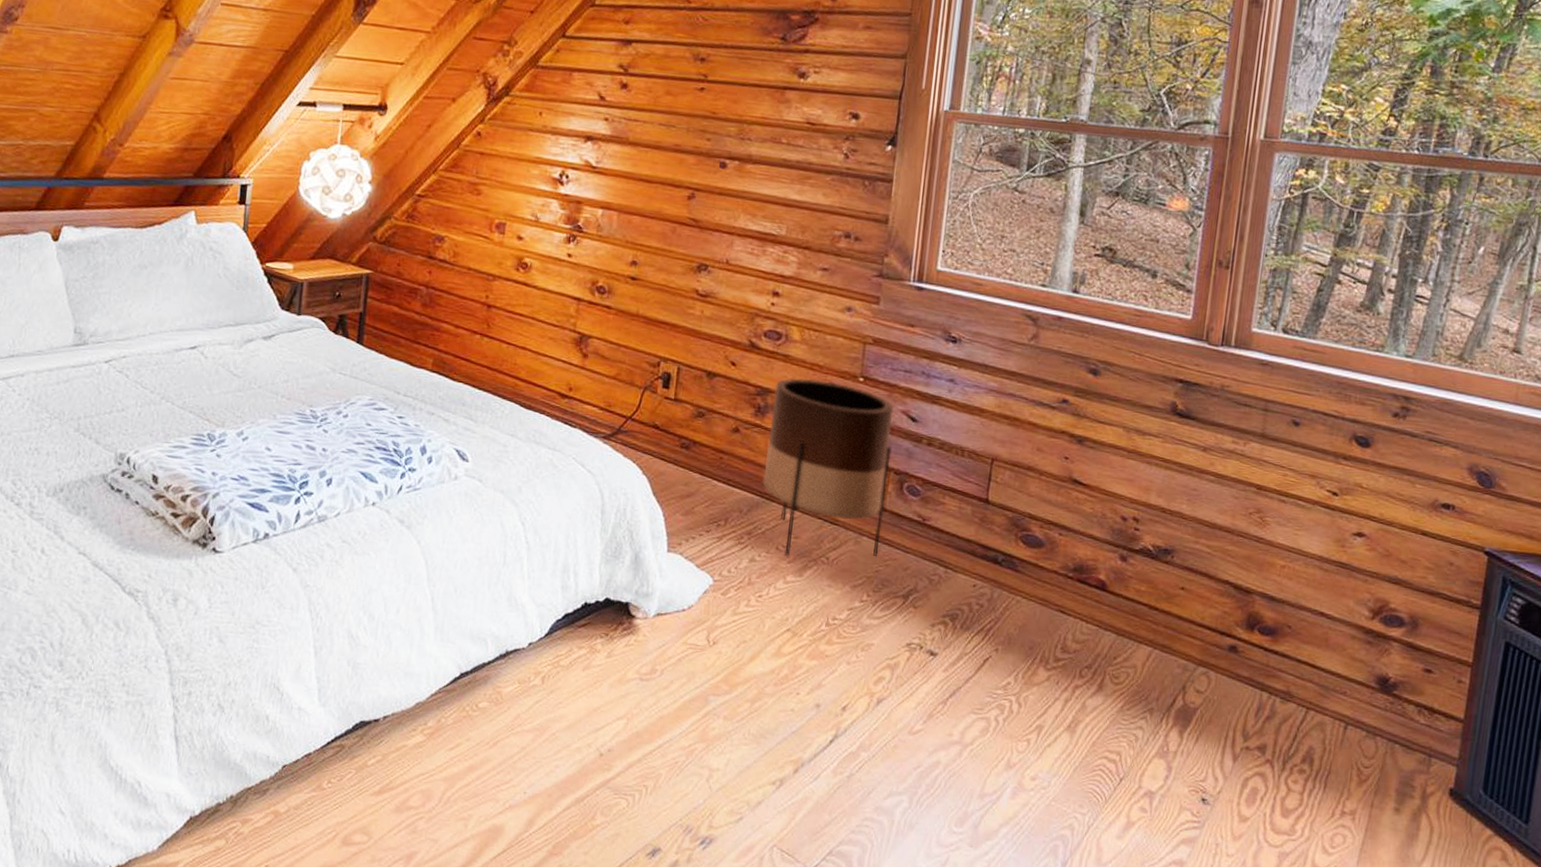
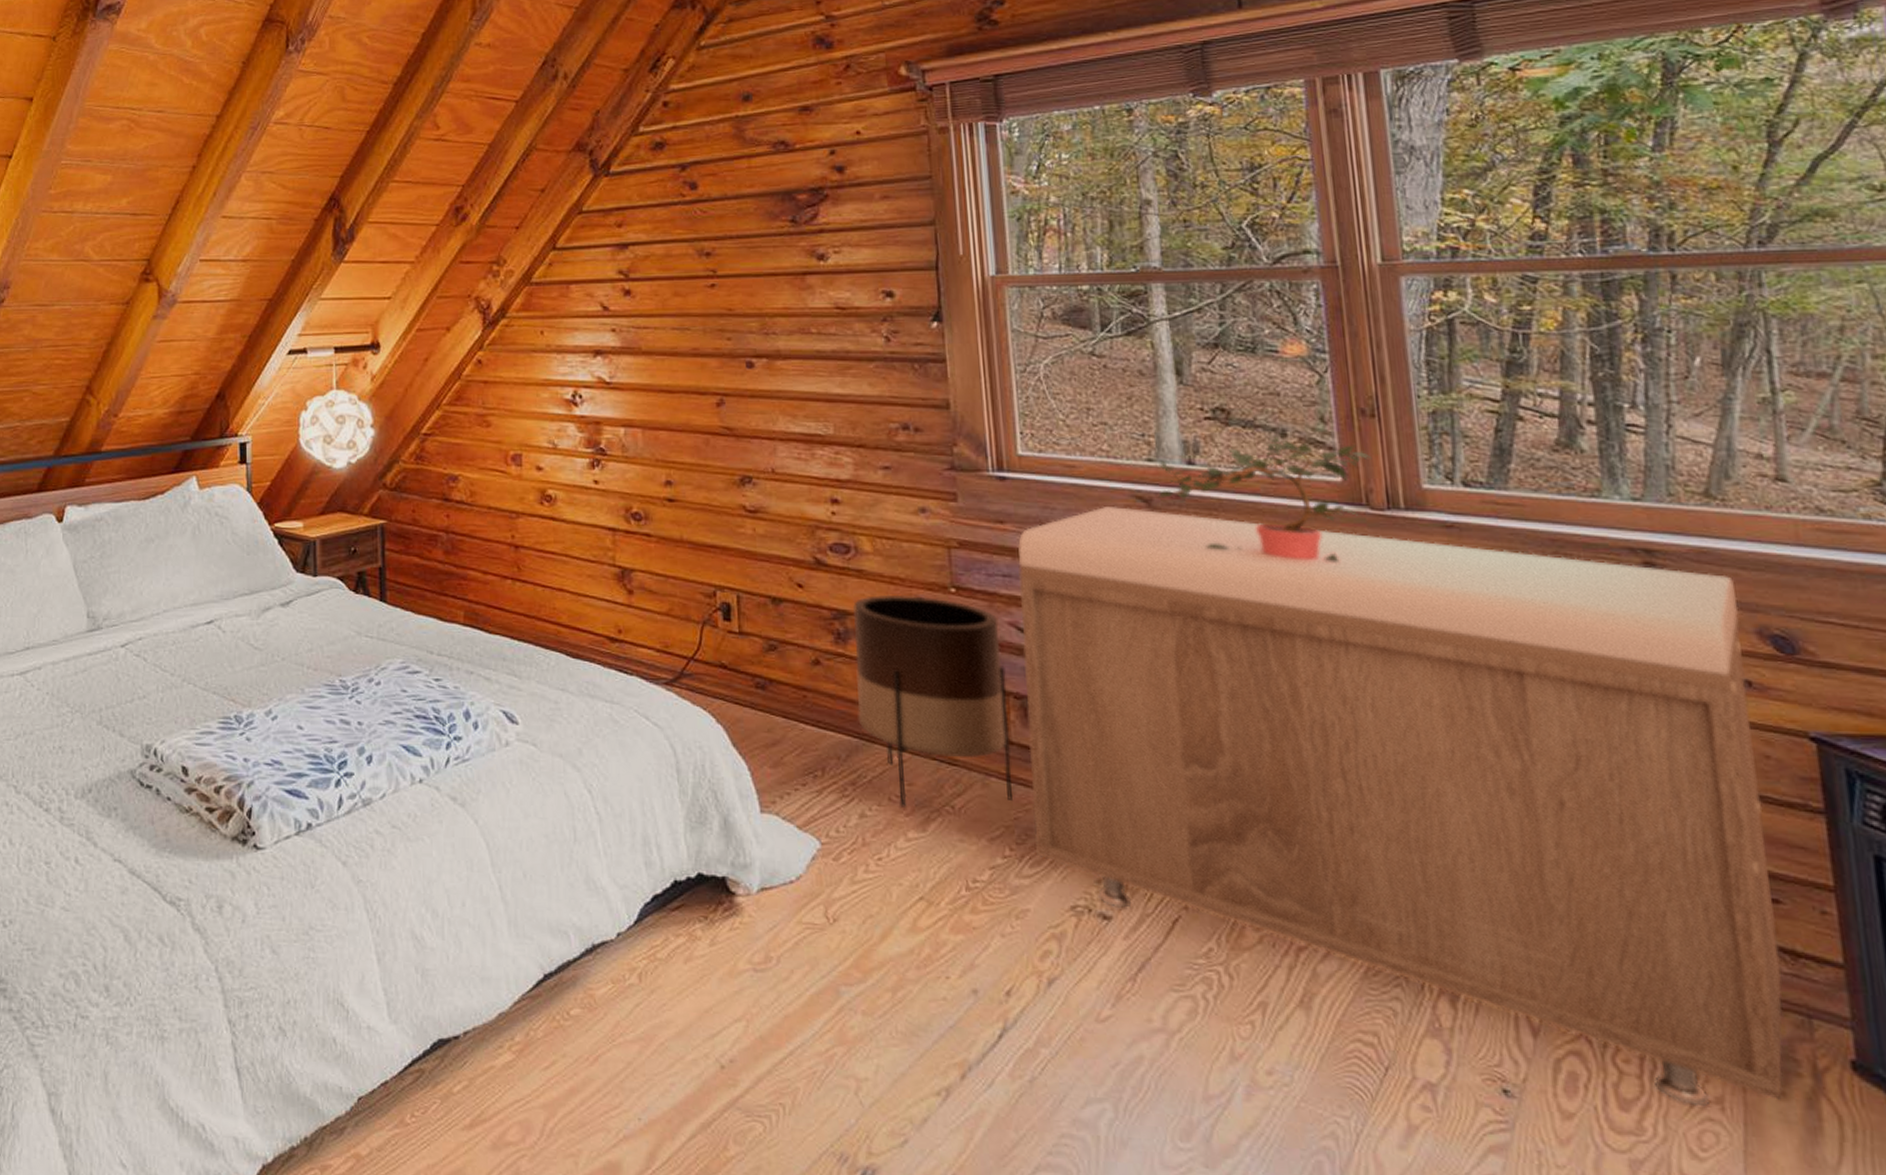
storage bench: none [888,321,1462,817] -> present [1018,507,1783,1107]
potted plant: none [1043,276,1219,385] -> present [1157,436,1373,562]

